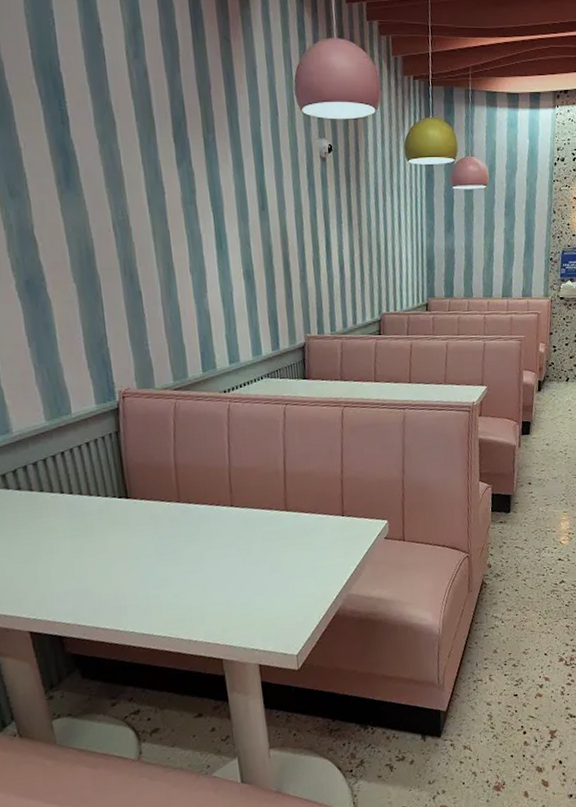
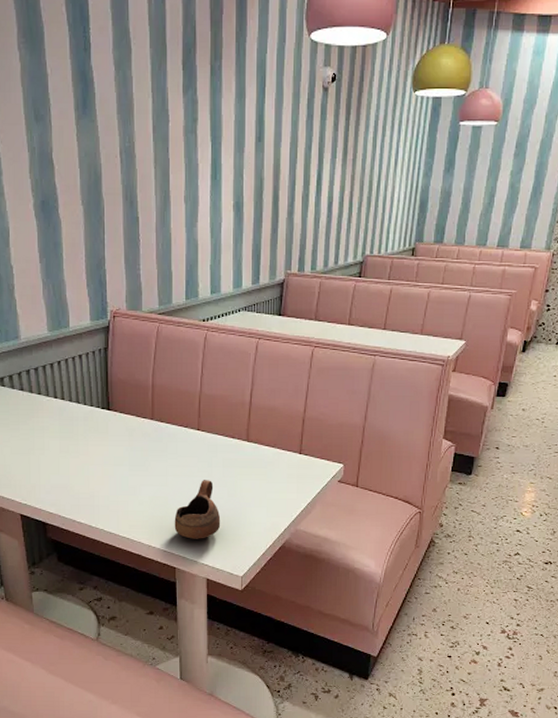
cup: none [215,557,268,625] -> present [174,480,221,539]

